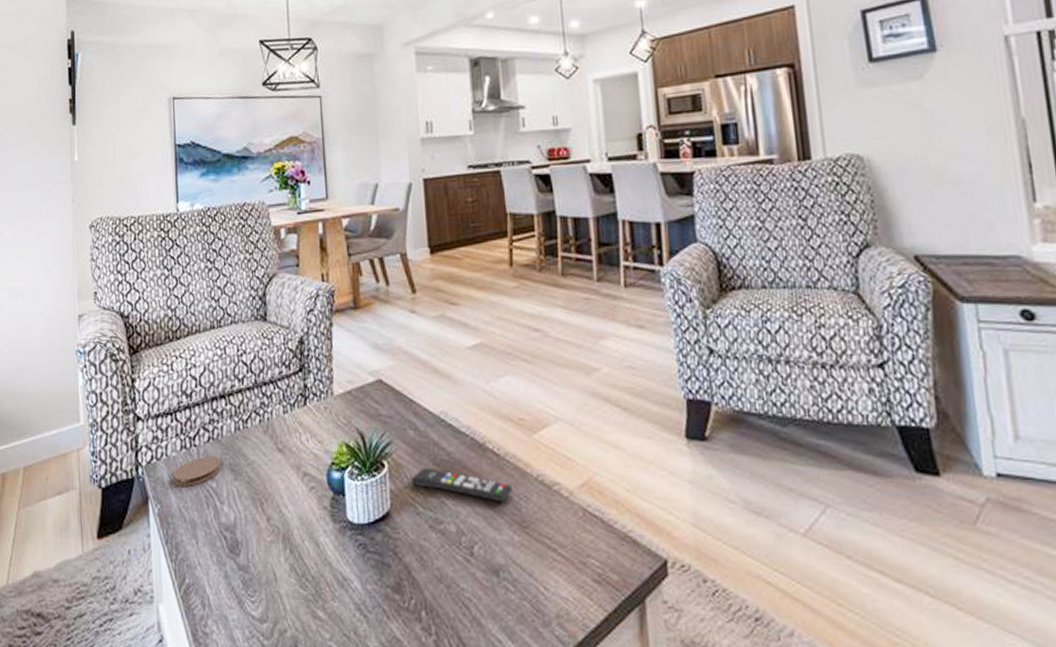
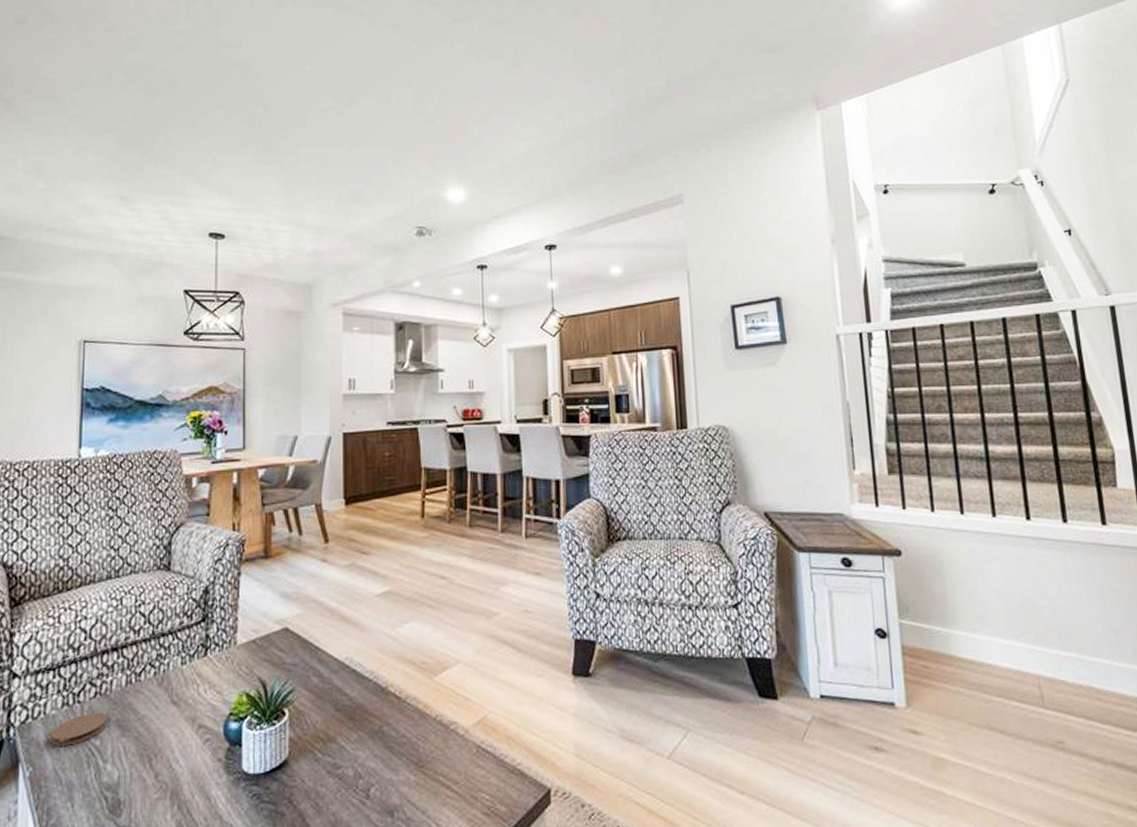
remote control: present [411,468,513,503] -> none [311,713,412,745]

